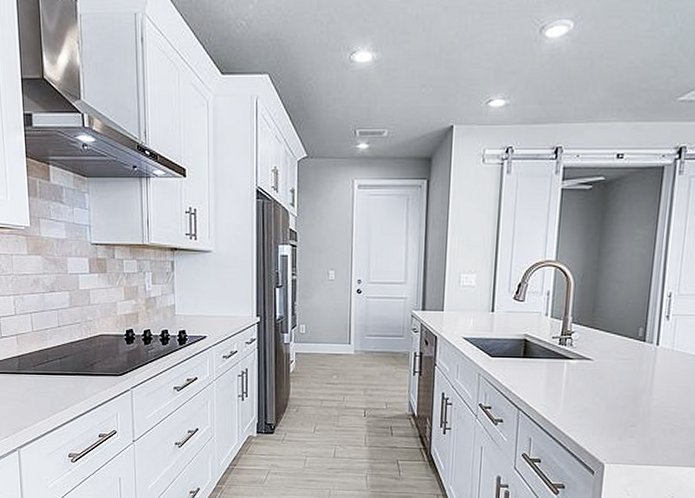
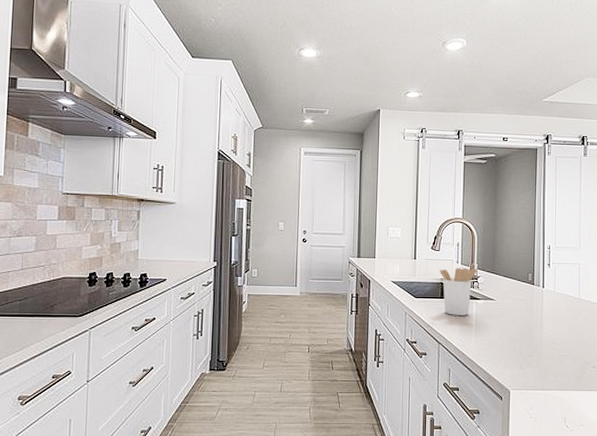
utensil holder: none [523,316,571,378] -> present [440,264,477,315]

